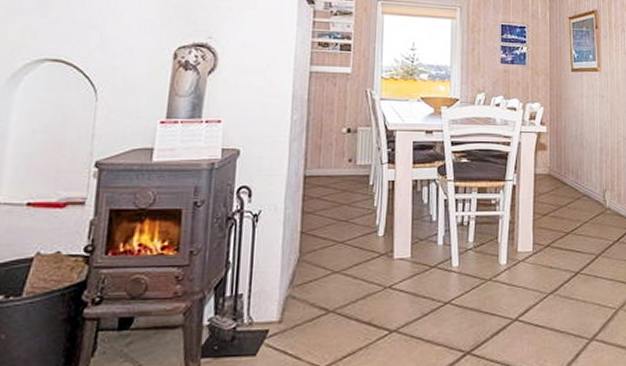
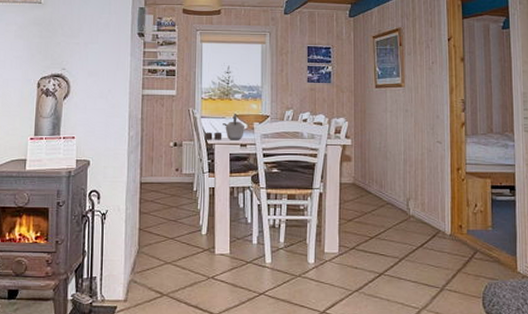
kettle: none [384,96,432,127] -> present [204,114,246,141]

